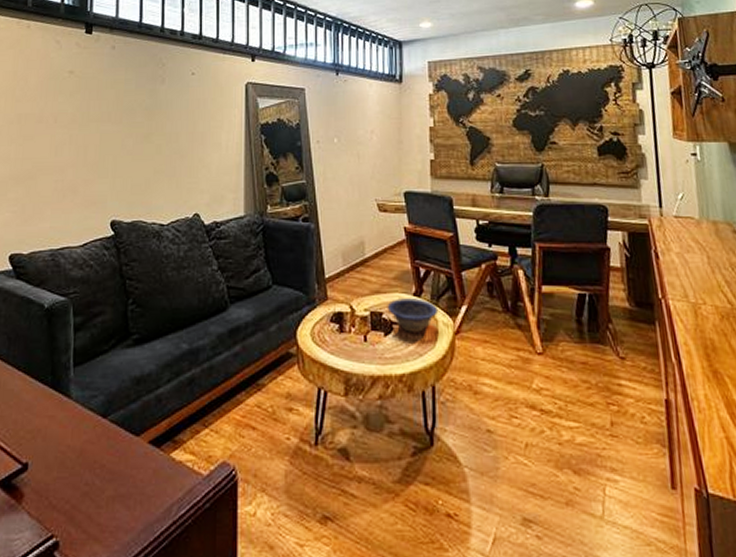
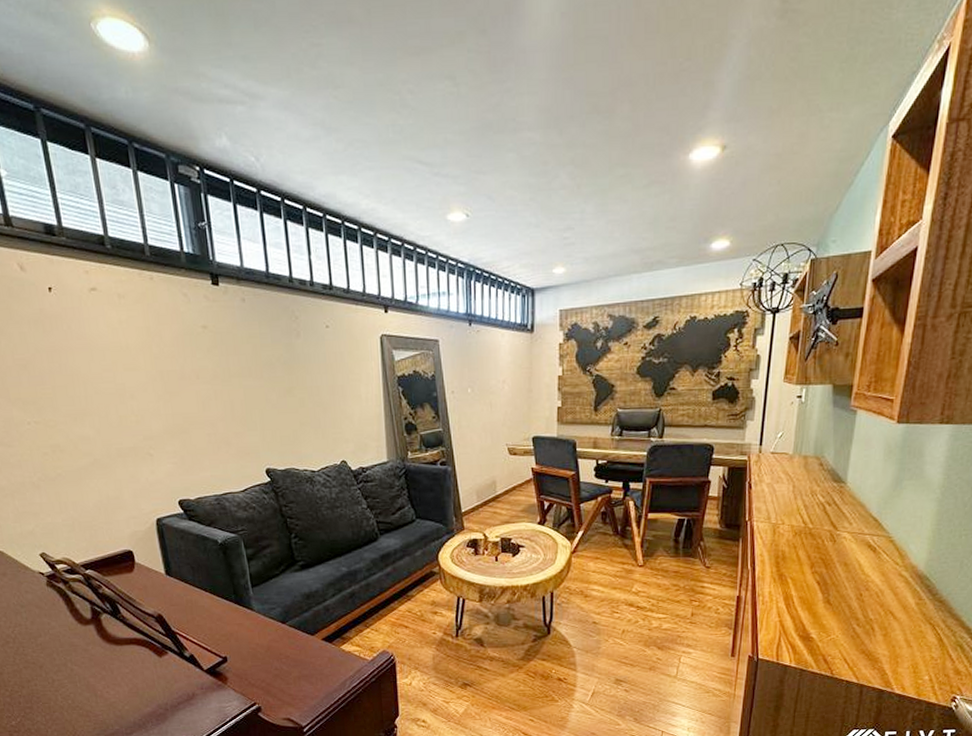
decorative bowl: present [387,298,439,332] -> none [515,526,559,553]

